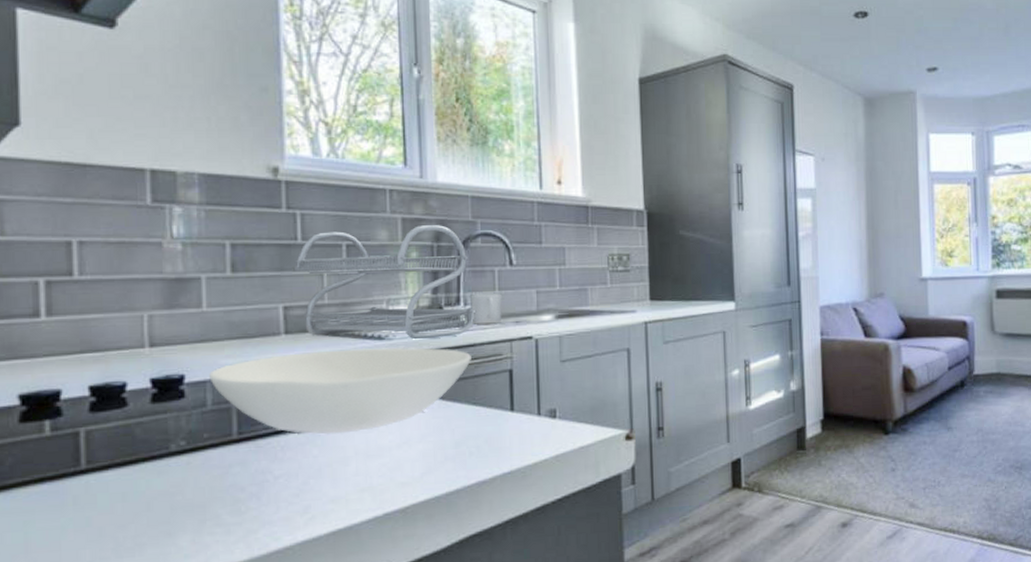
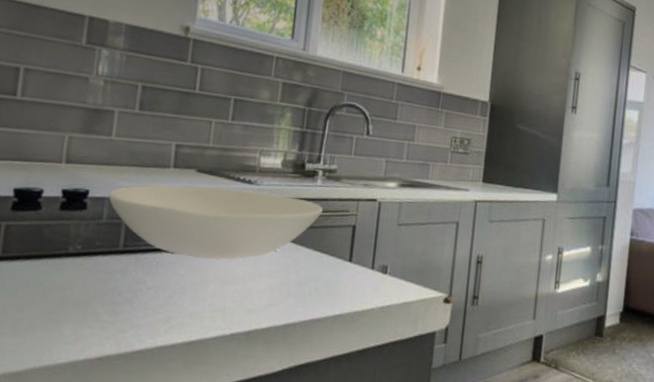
dish rack: present [293,224,475,340] -> none [188,86,333,190]
mug: present [470,293,502,324] -> none [328,156,356,184]

